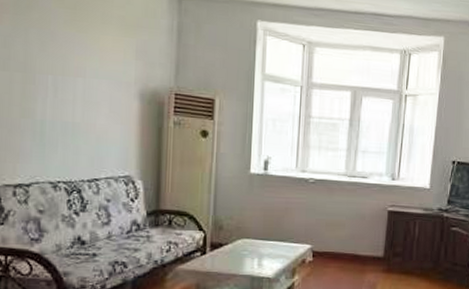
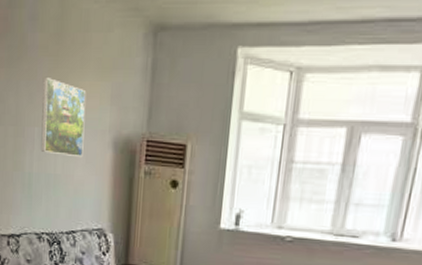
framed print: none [56,27,109,106] -> present [41,76,86,157]

